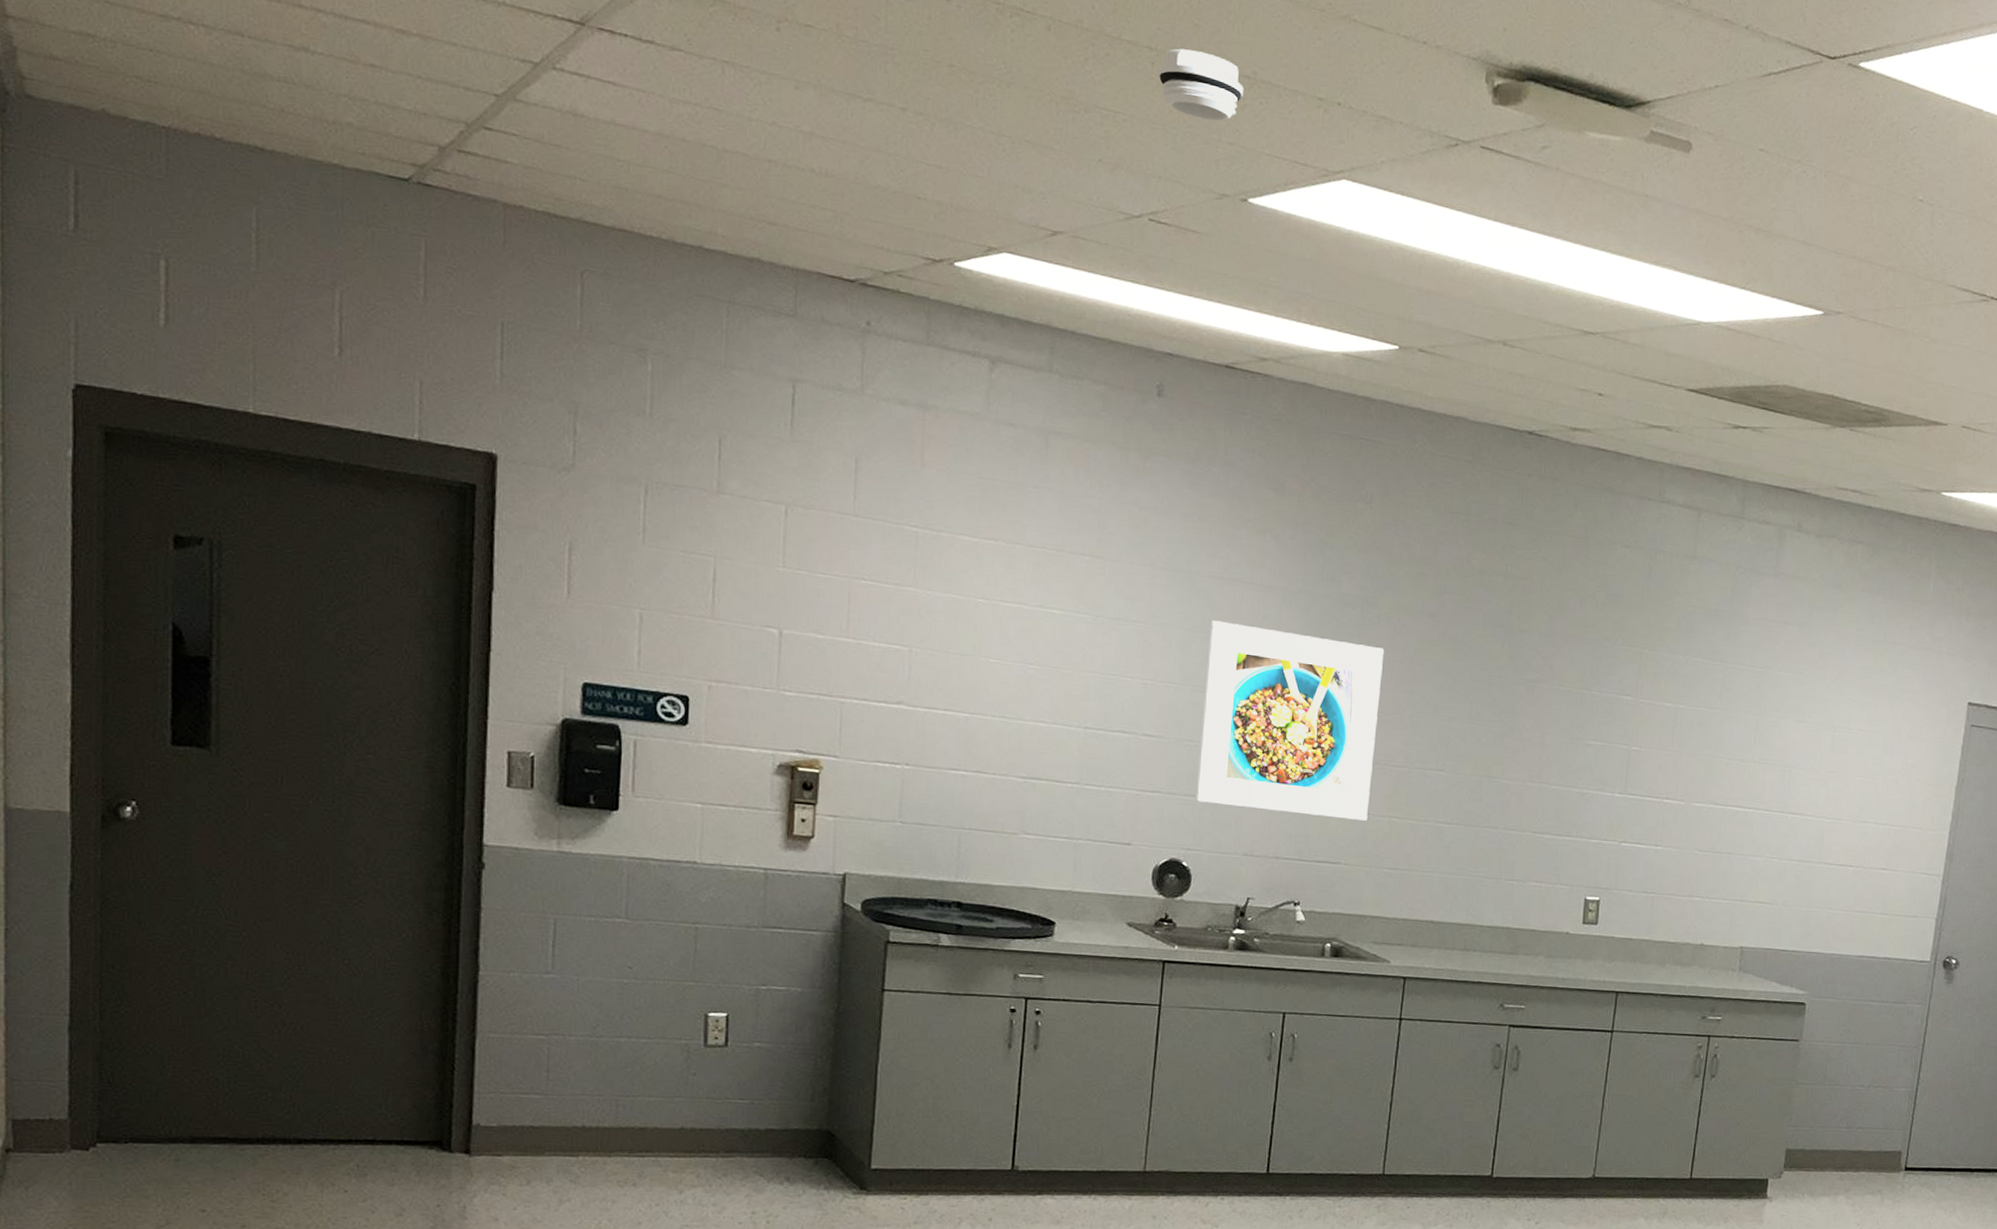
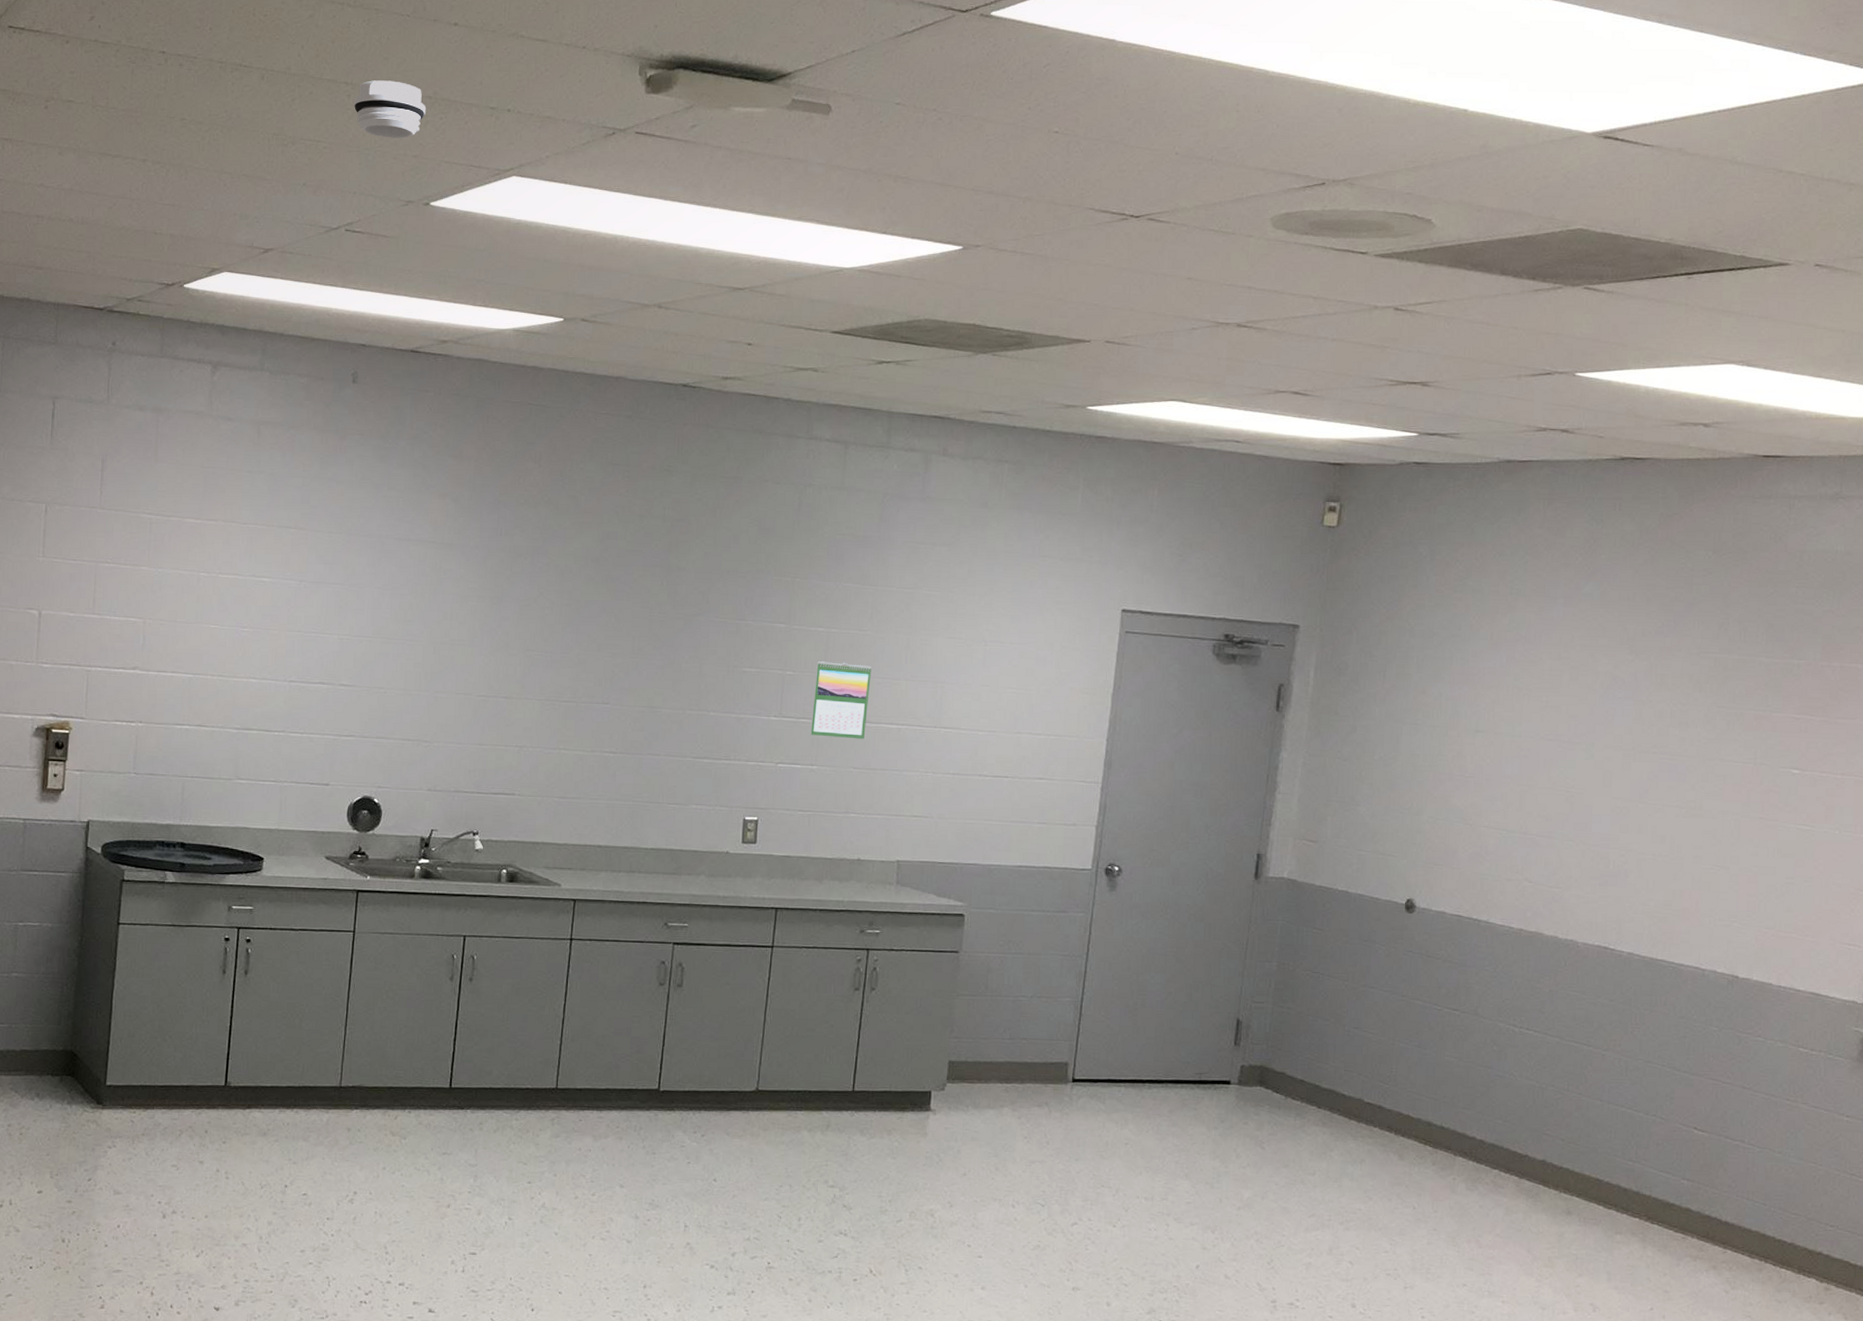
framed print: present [1196,620,1385,821] -> none [385,578,553,754]
calendar: none [1655,738,1720,822] -> present [809,661,872,740]

